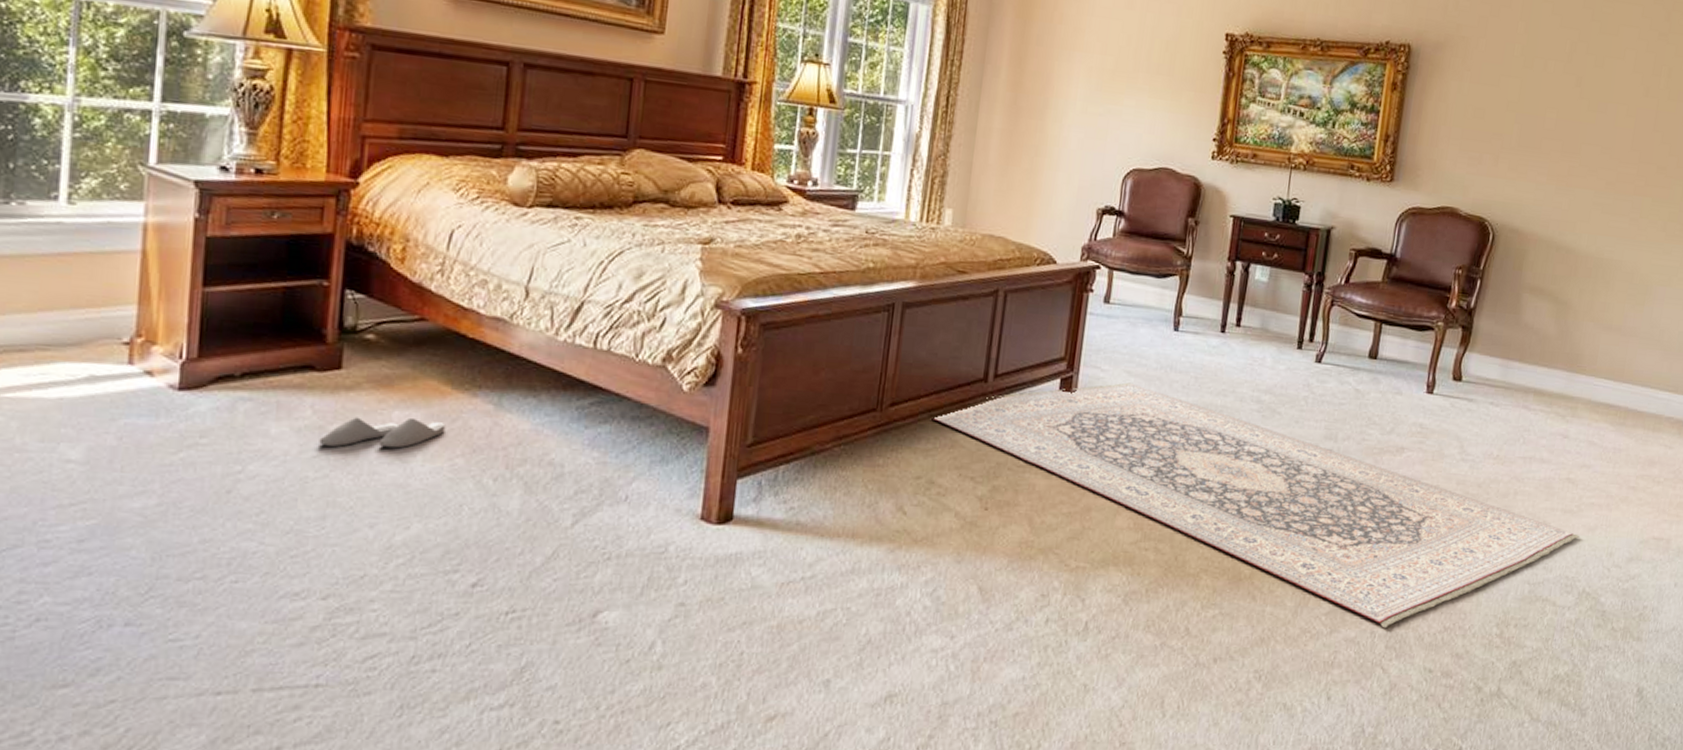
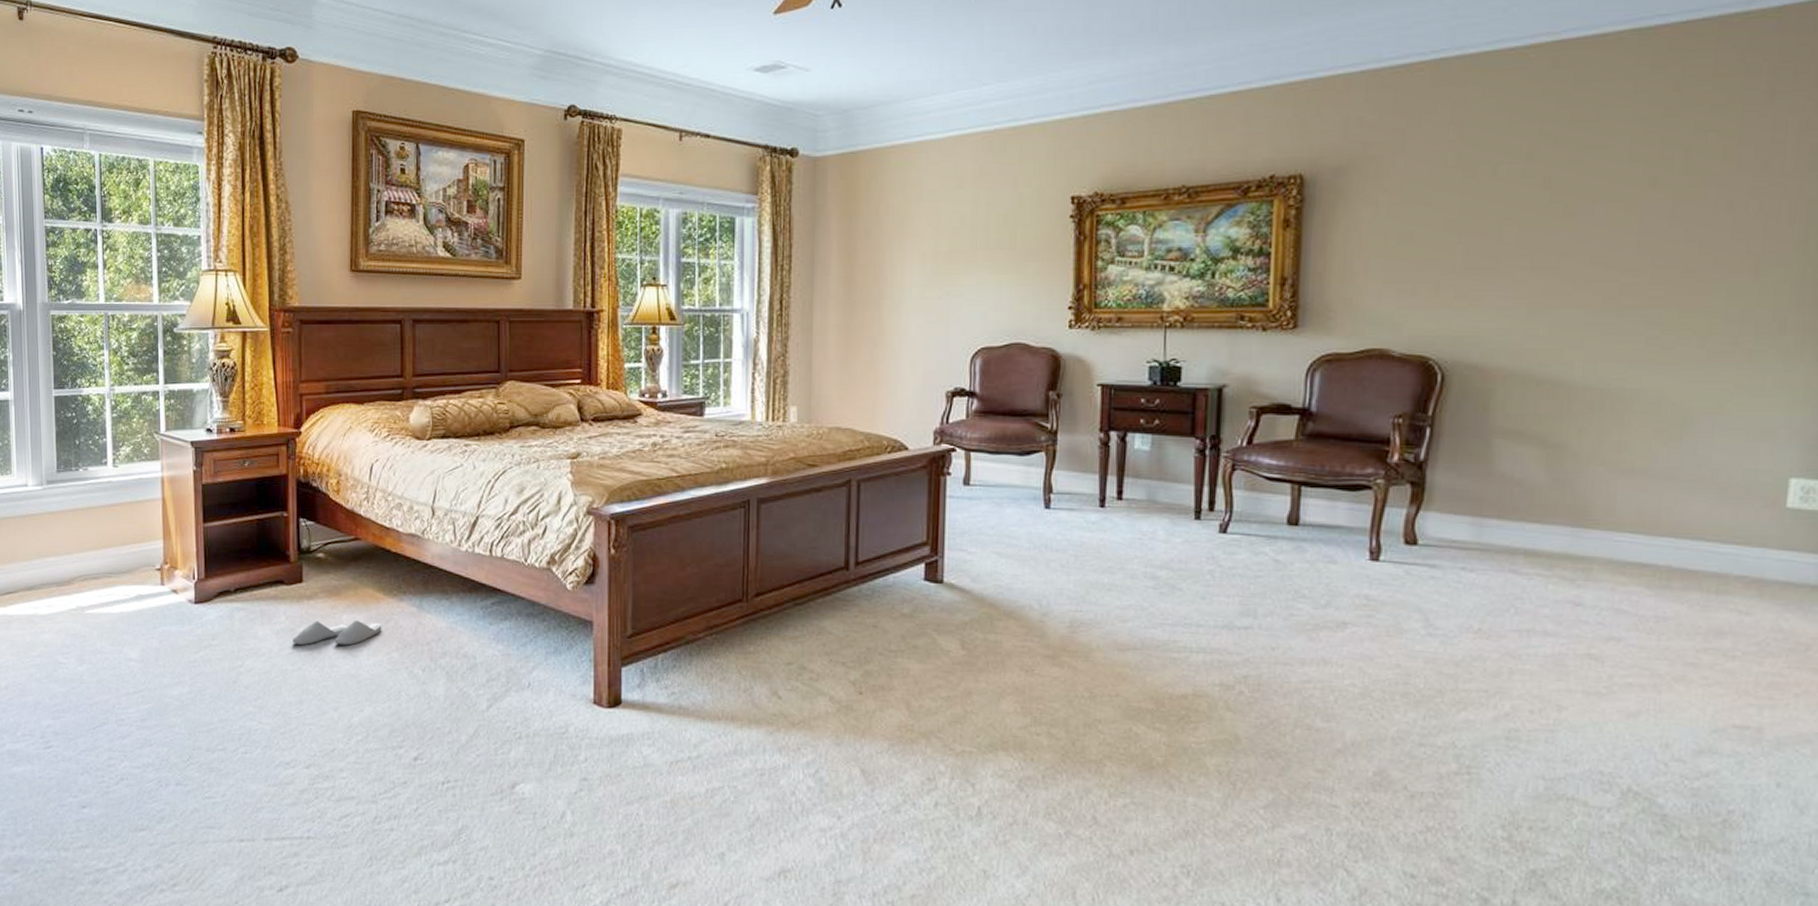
area rug: present [933,382,1581,629] -> none [798,564,1616,826]

